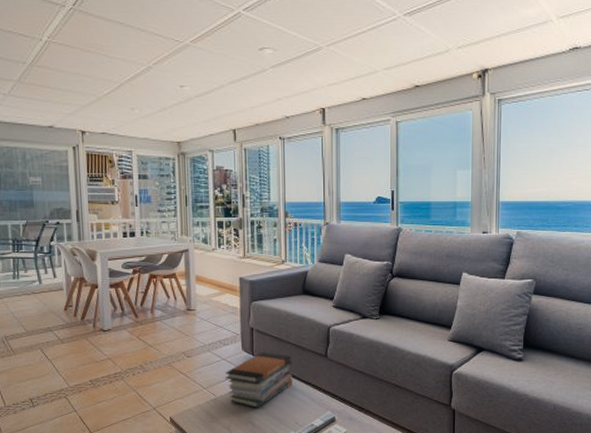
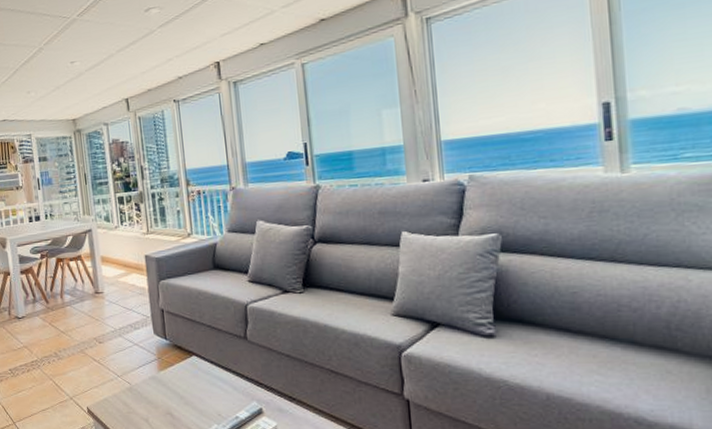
book stack: present [226,352,293,408] -> none [139,335,211,398]

